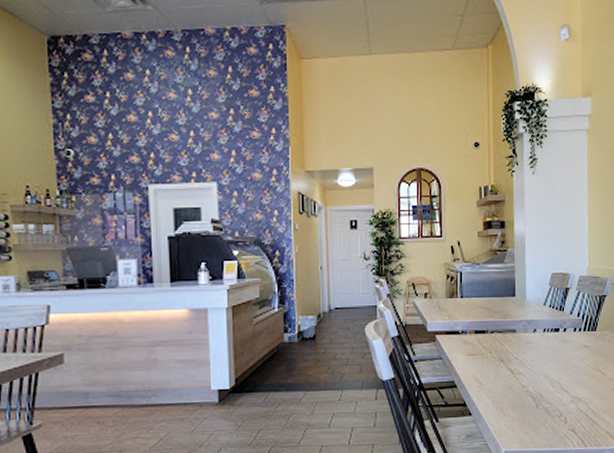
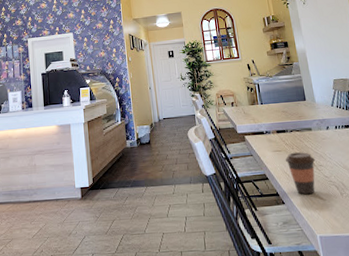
coffee cup: none [479,357,515,406] -> present [285,152,316,195]

